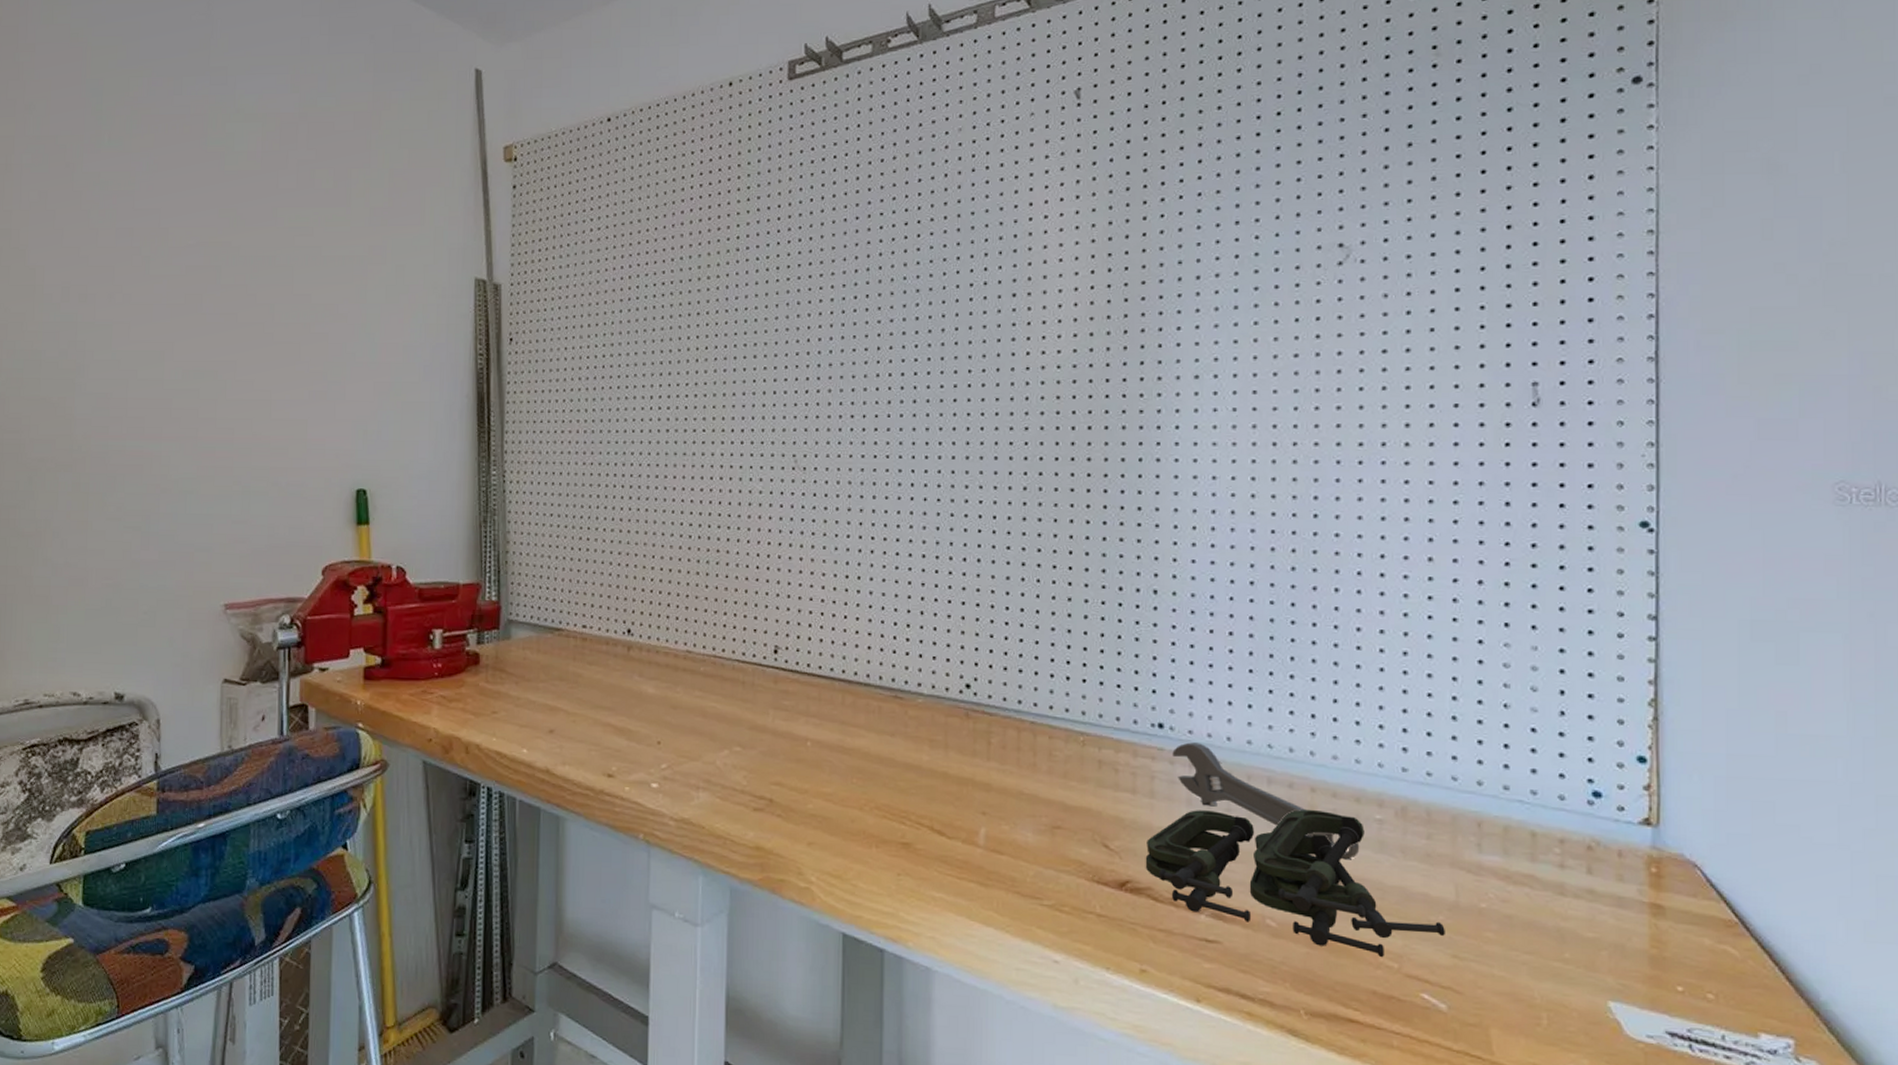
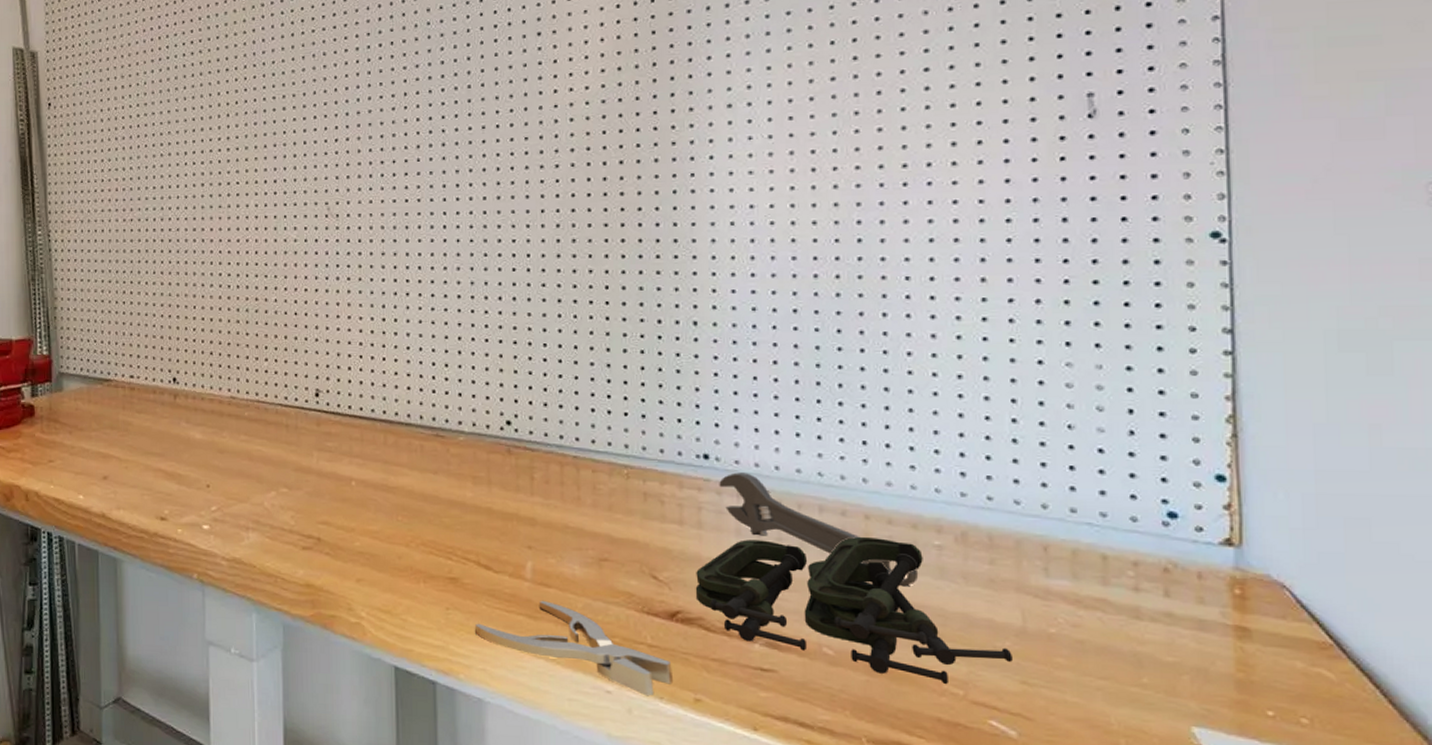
pliers: none [925,867,1121,967] -> present [474,600,674,697]

